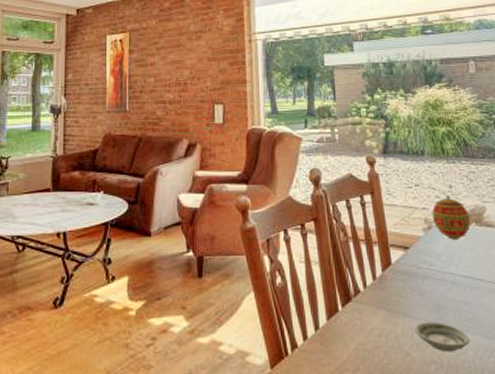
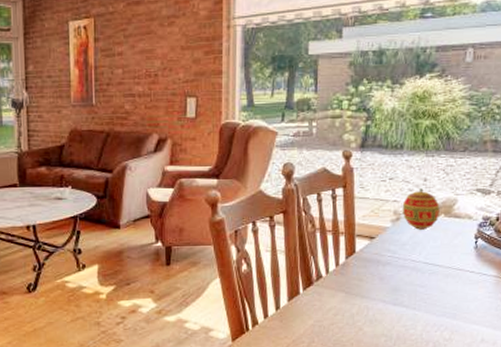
saucer: present [414,321,470,352] -> none [370,302,421,327]

